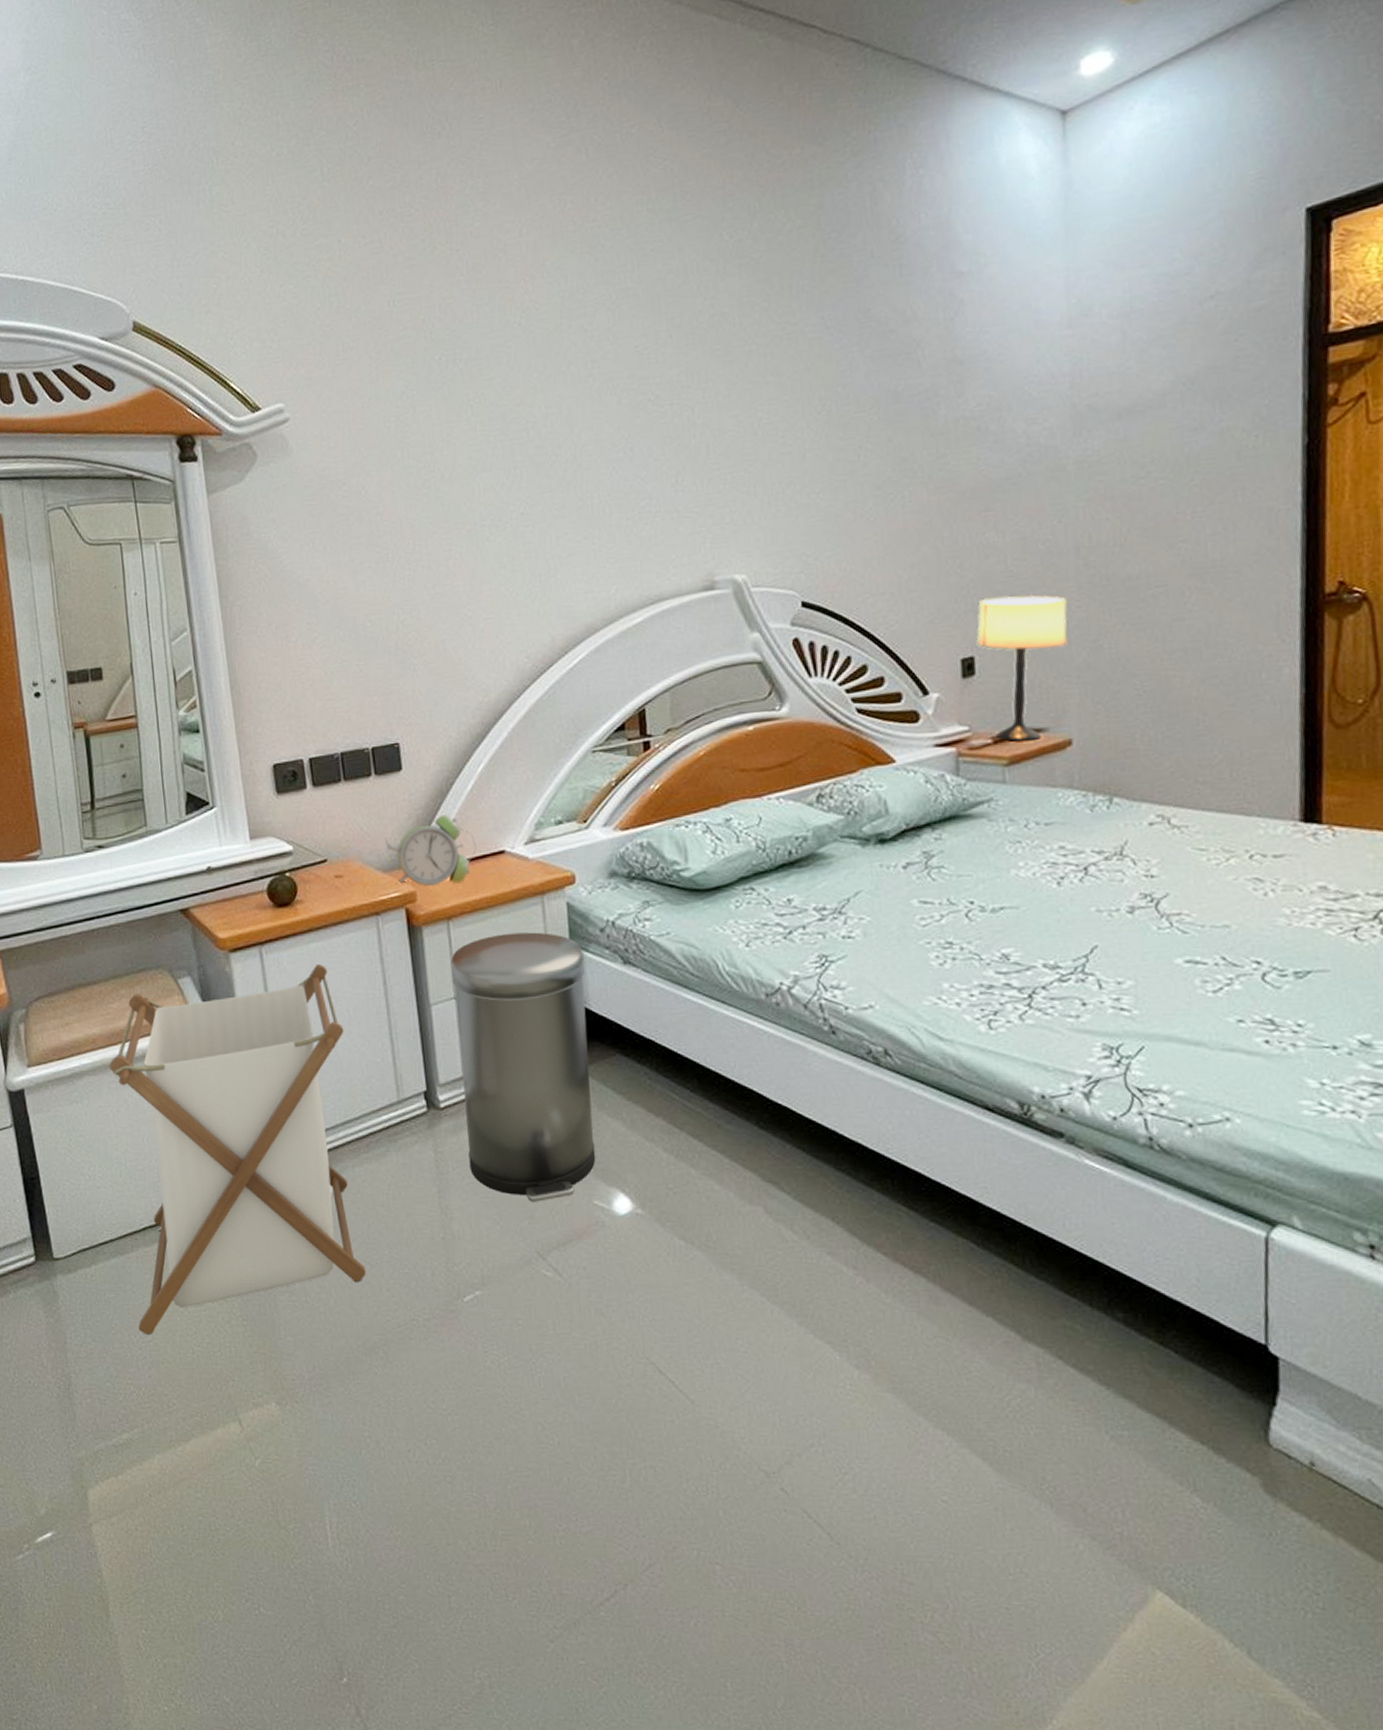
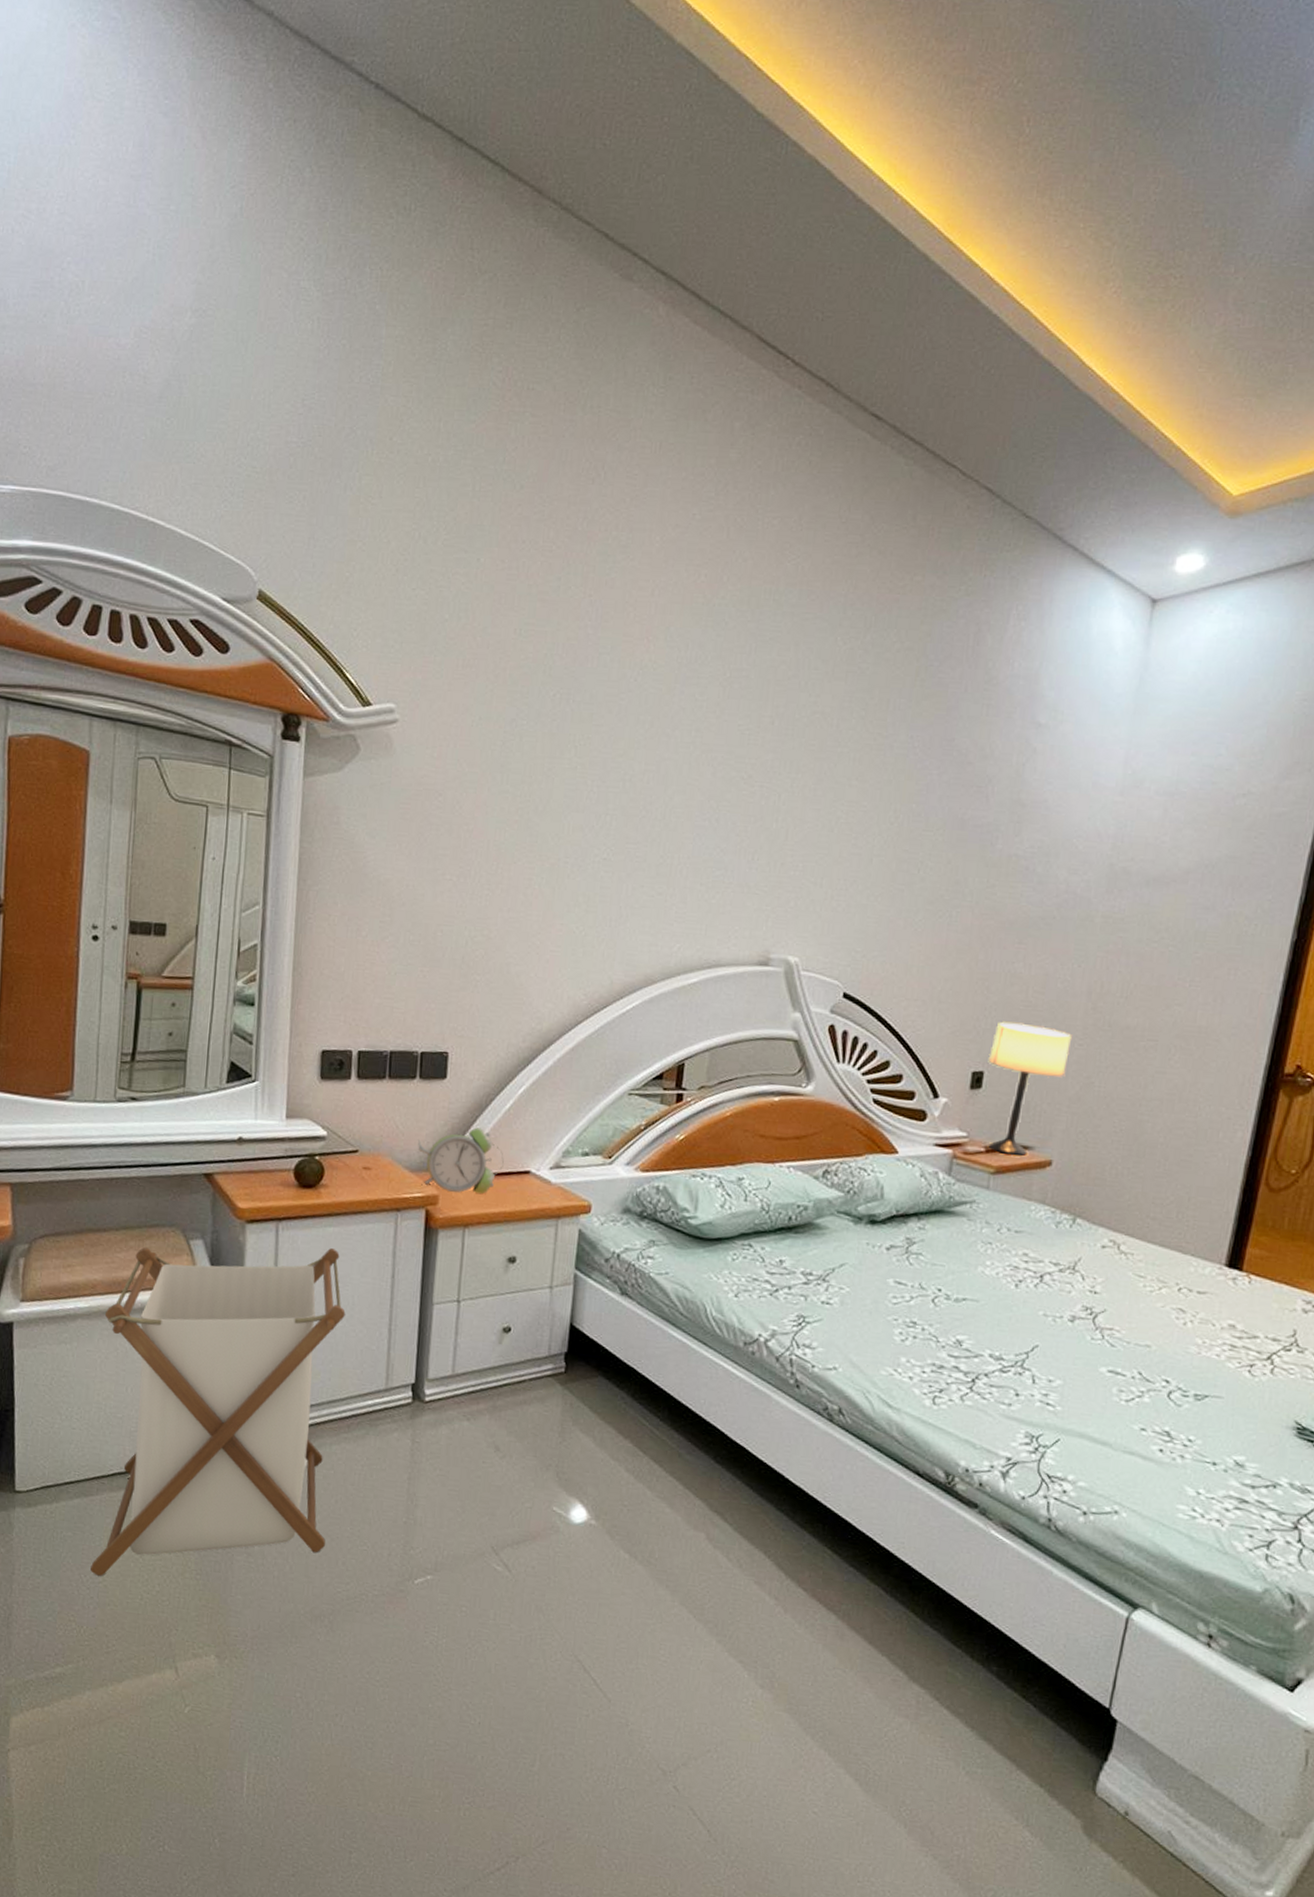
pedal bin: present [450,932,596,1202] -> none [442,1248,586,1501]

